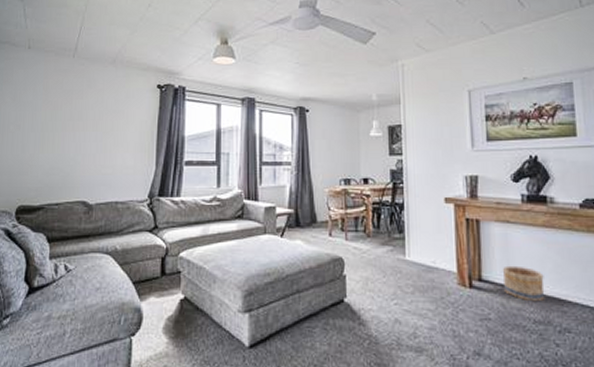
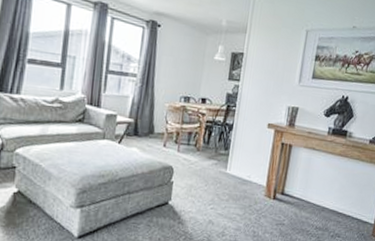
basket: present [502,265,545,302] -> none [299,183,331,213]

